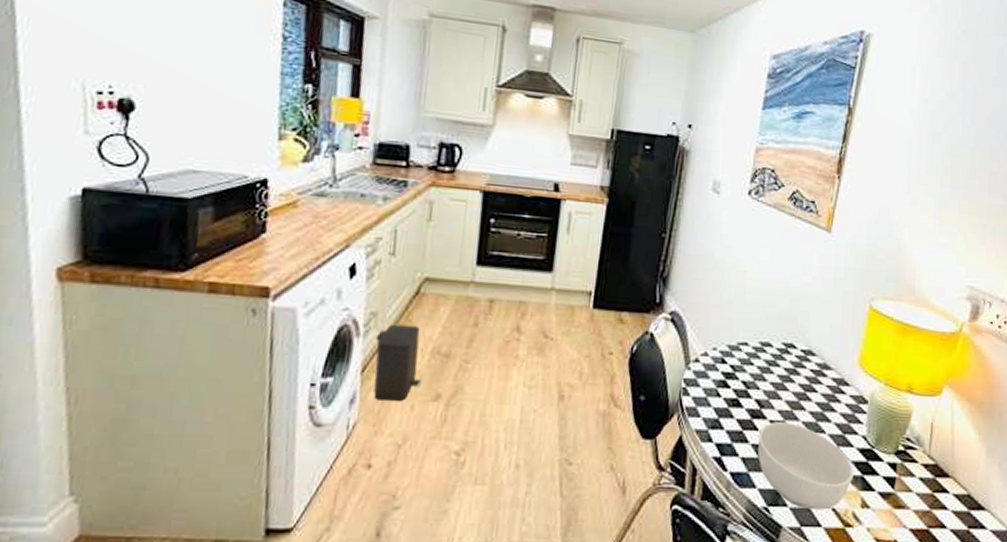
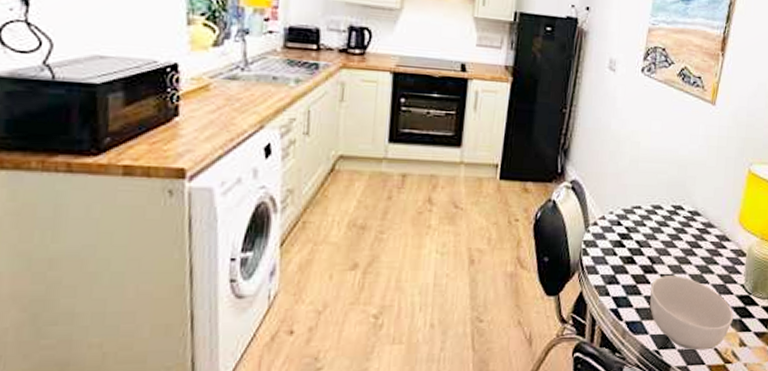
pedal bin: present [374,324,423,401] -> none [292,200,340,271]

